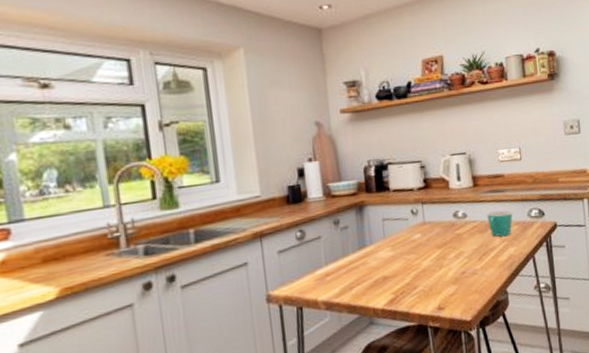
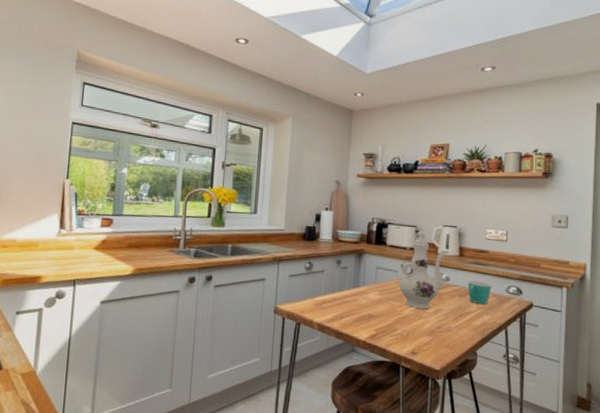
ewer: none [411,165,461,258] -> present [399,231,448,310]

